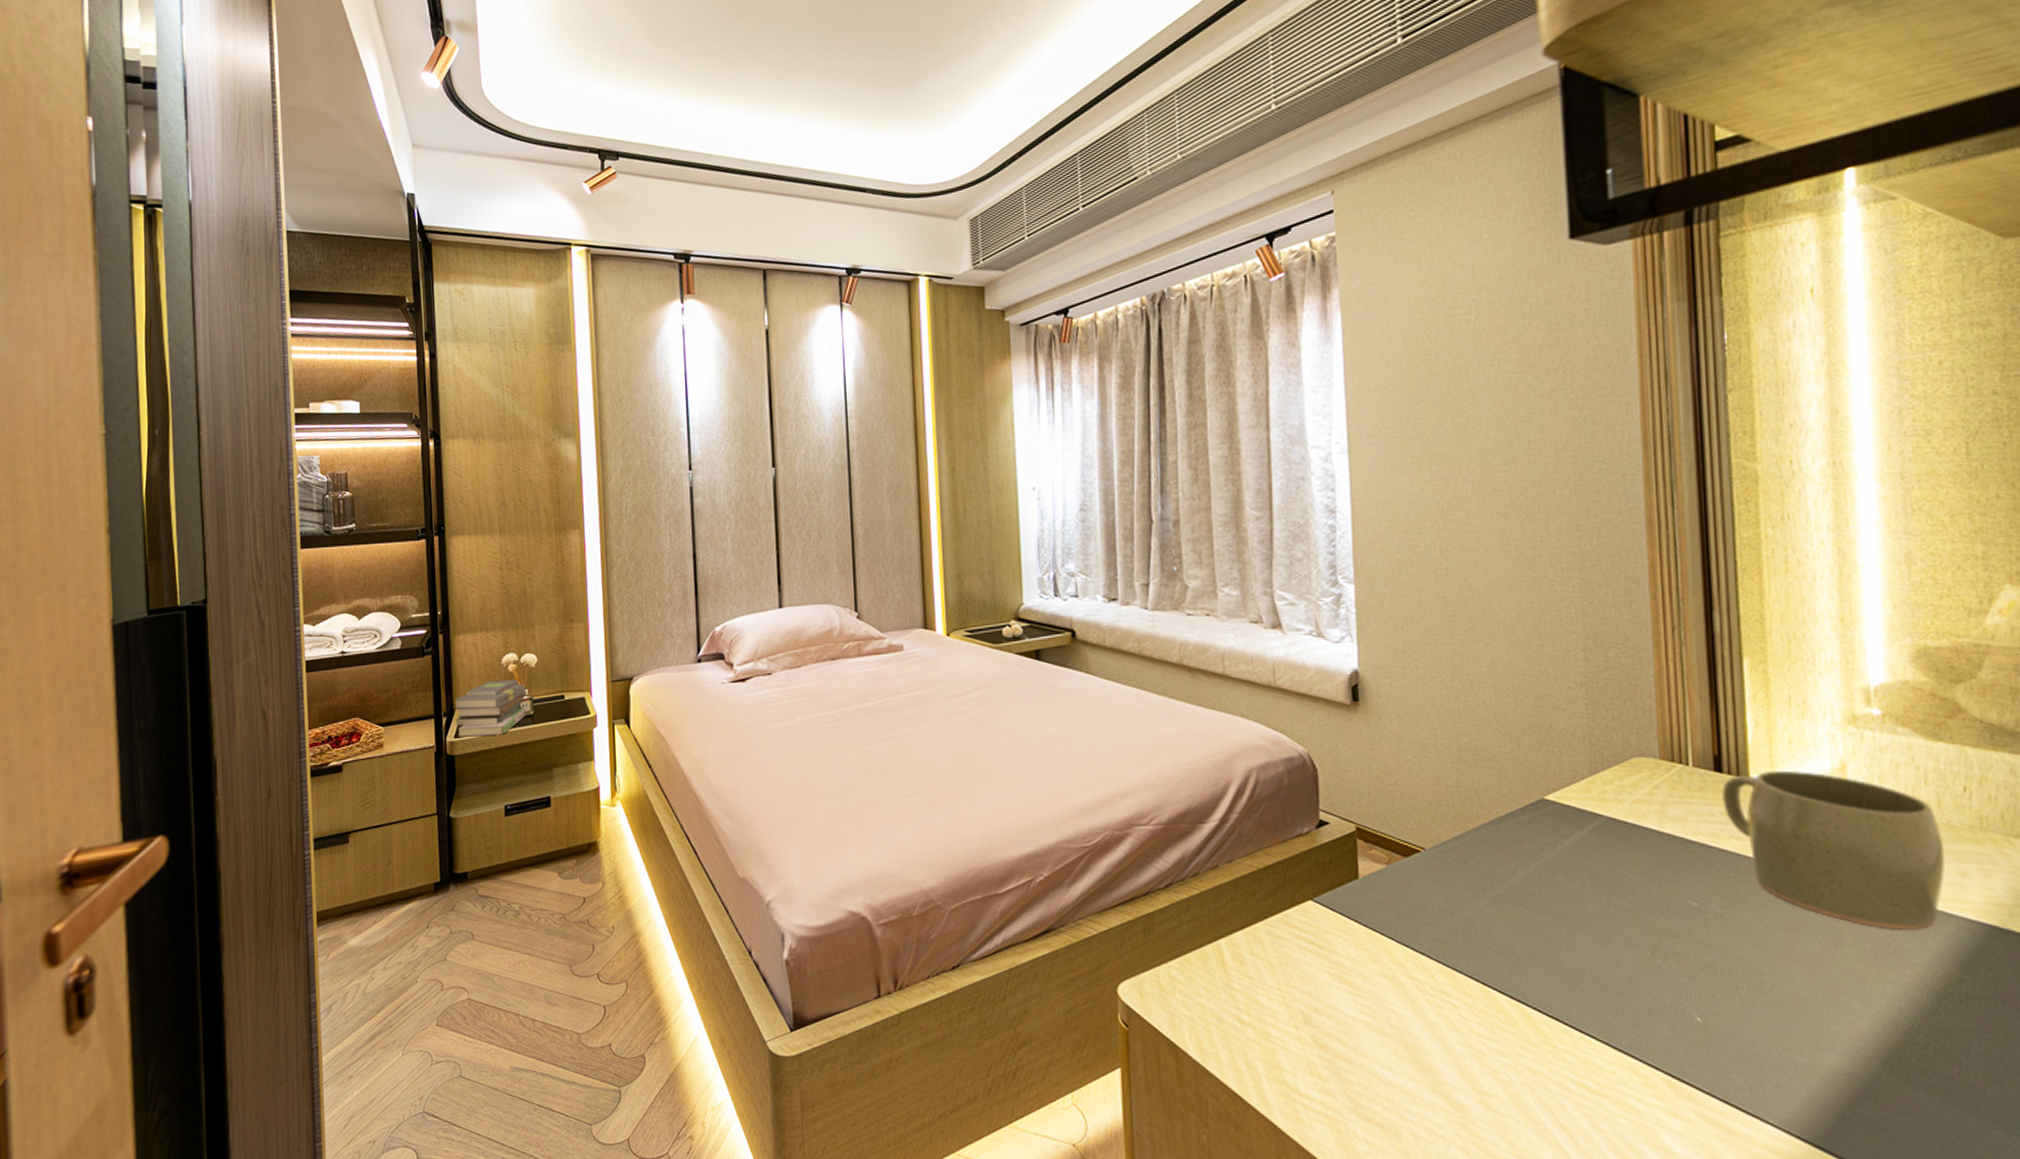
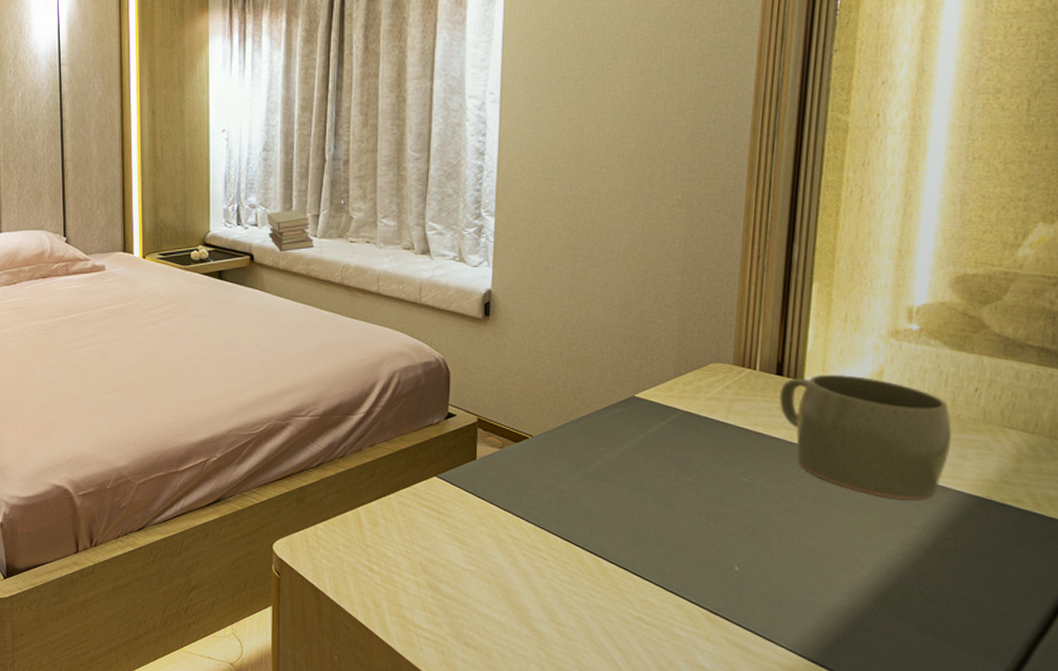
books: none [1088,577,1145,627] -> present [266,209,313,252]

